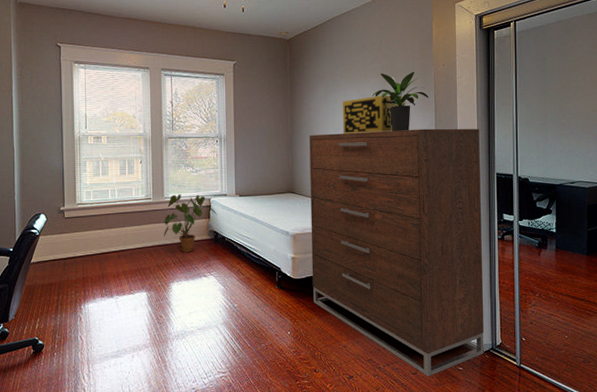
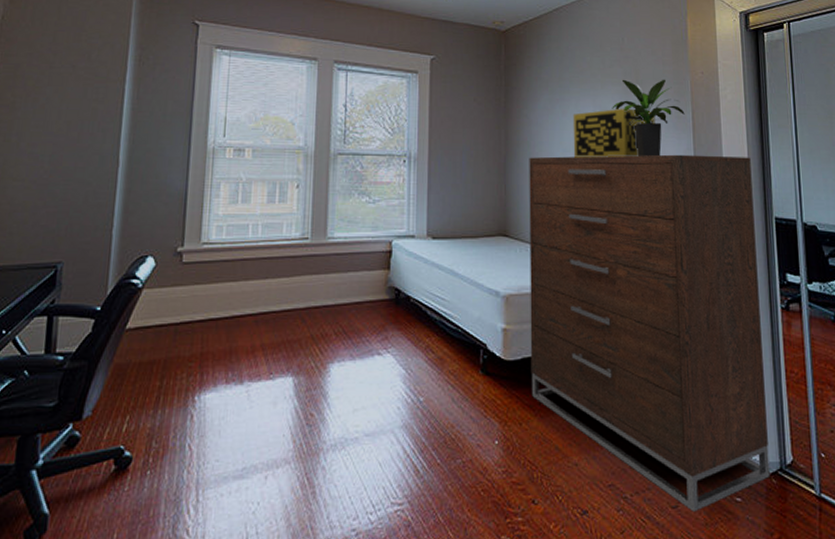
house plant: present [162,194,217,252] -> none [321,234,401,318]

